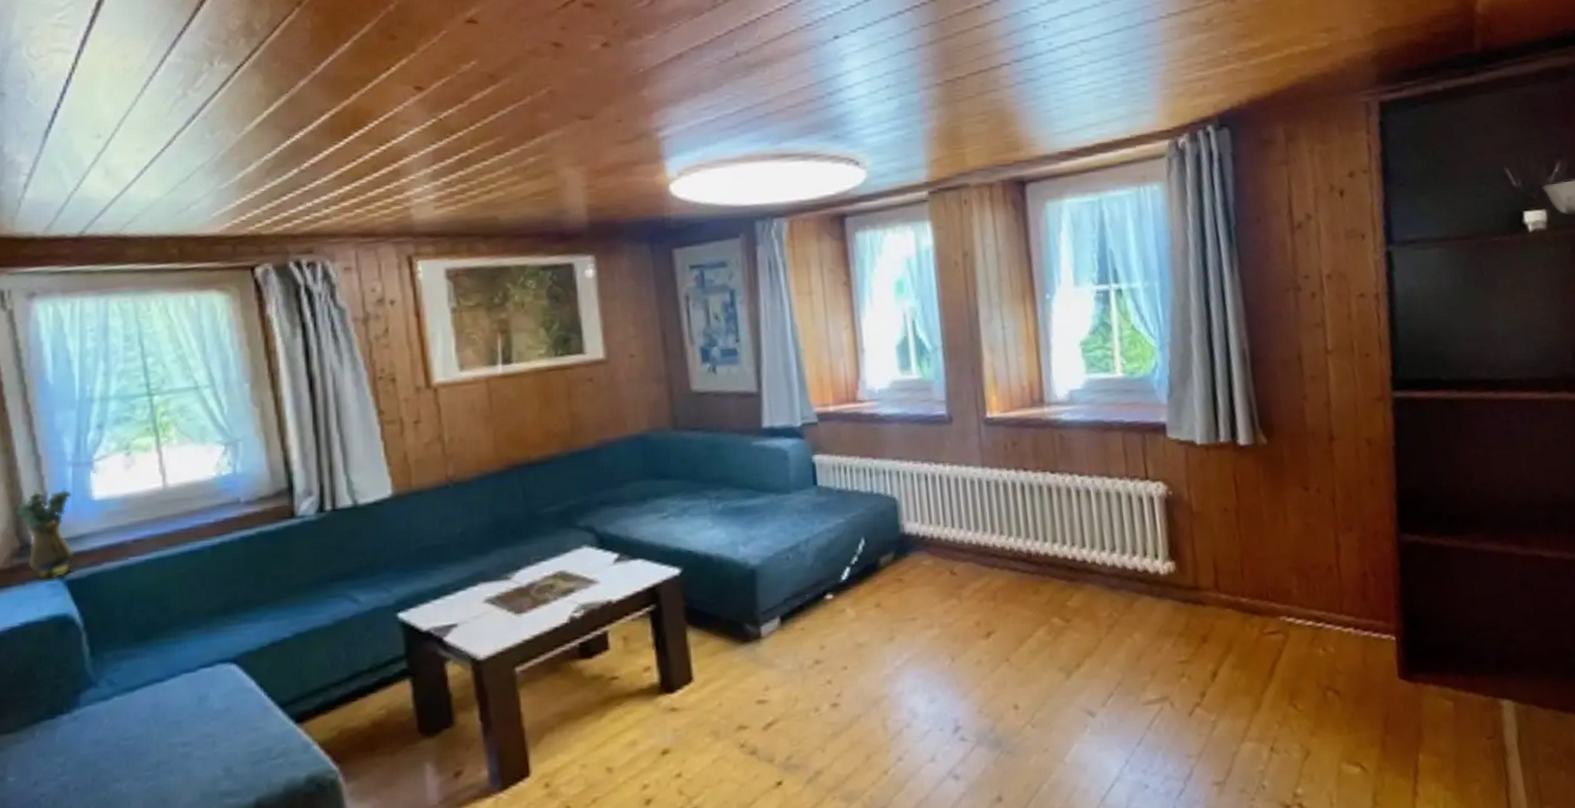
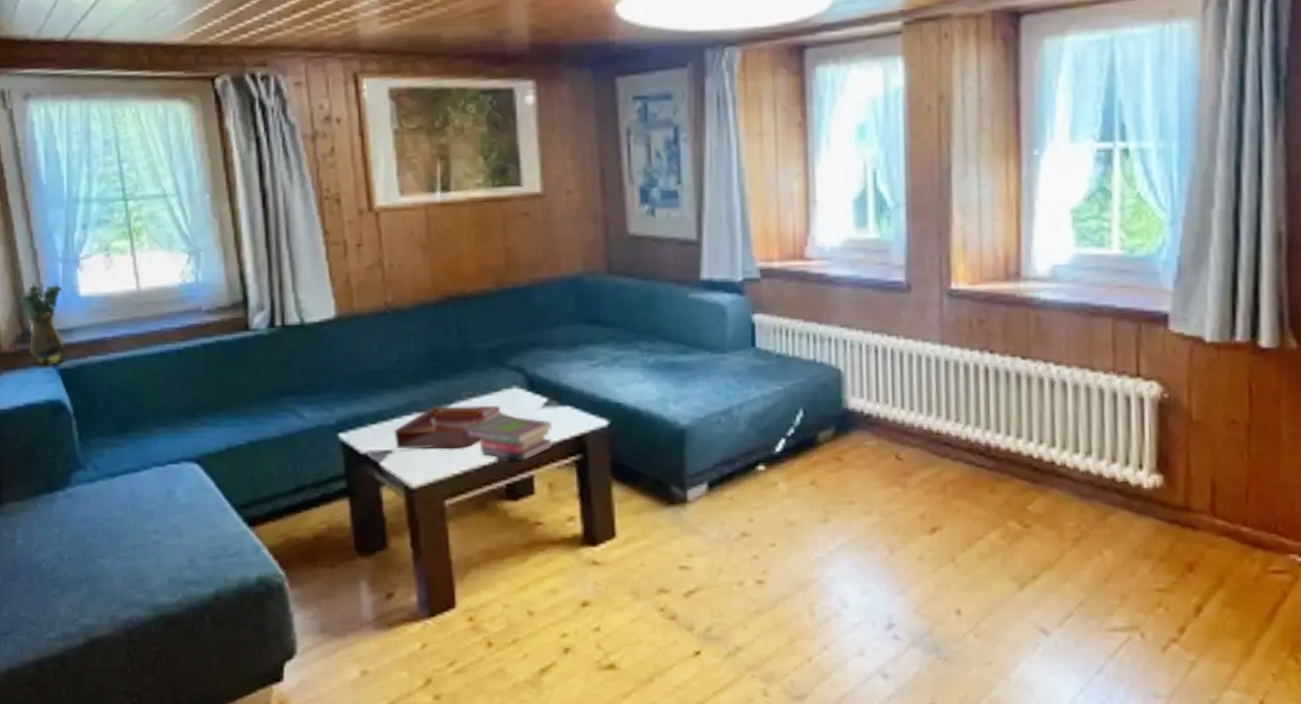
decorative tray: none [458,566,572,621] -> present [394,405,502,450]
books: none [536,574,625,620] -> present [467,414,553,462]

